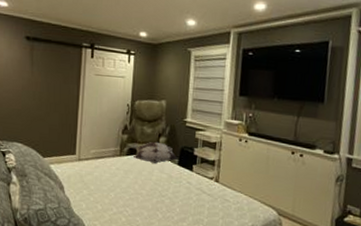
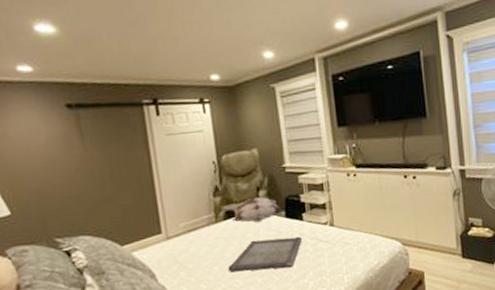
serving tray: none [121,178,188,210] -> present [227,236,302,272]

